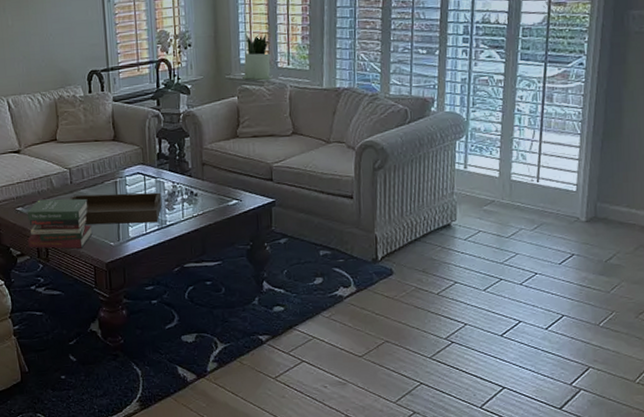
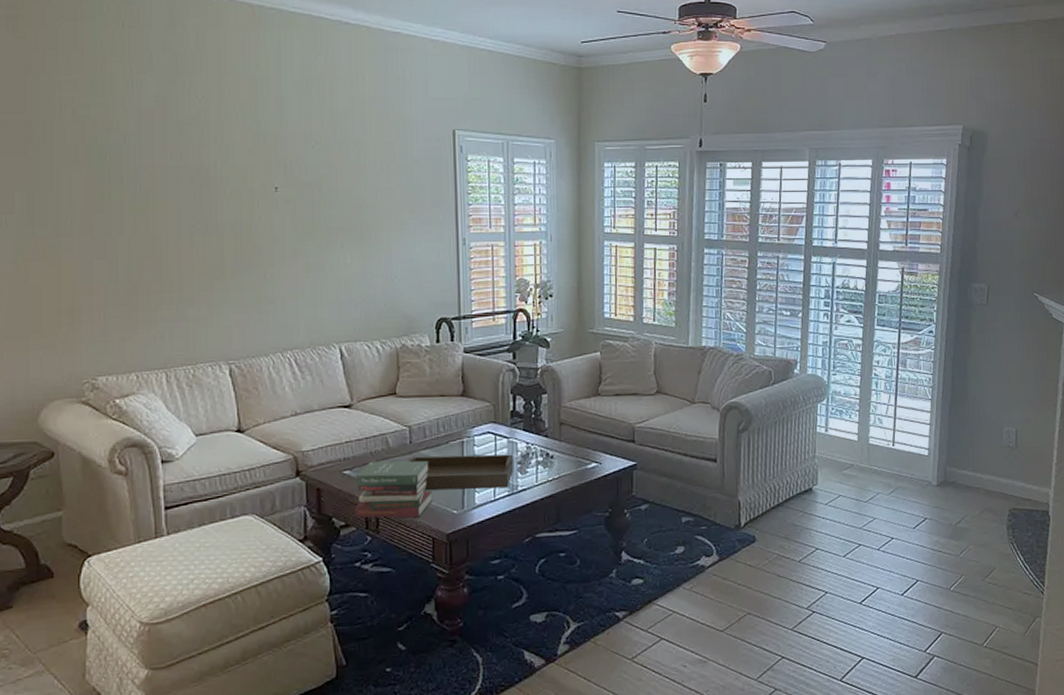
planter: present [241,33,273,81] -> none [605,287,638,337]

